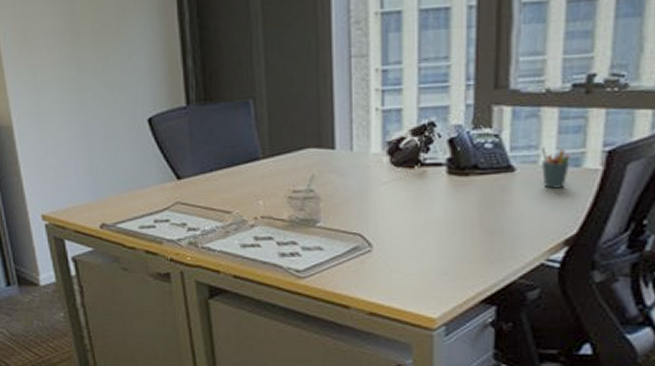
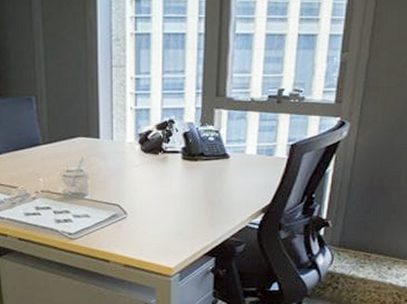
pen holder: present [542,147,571,189] -> none [247,140,267,171]

